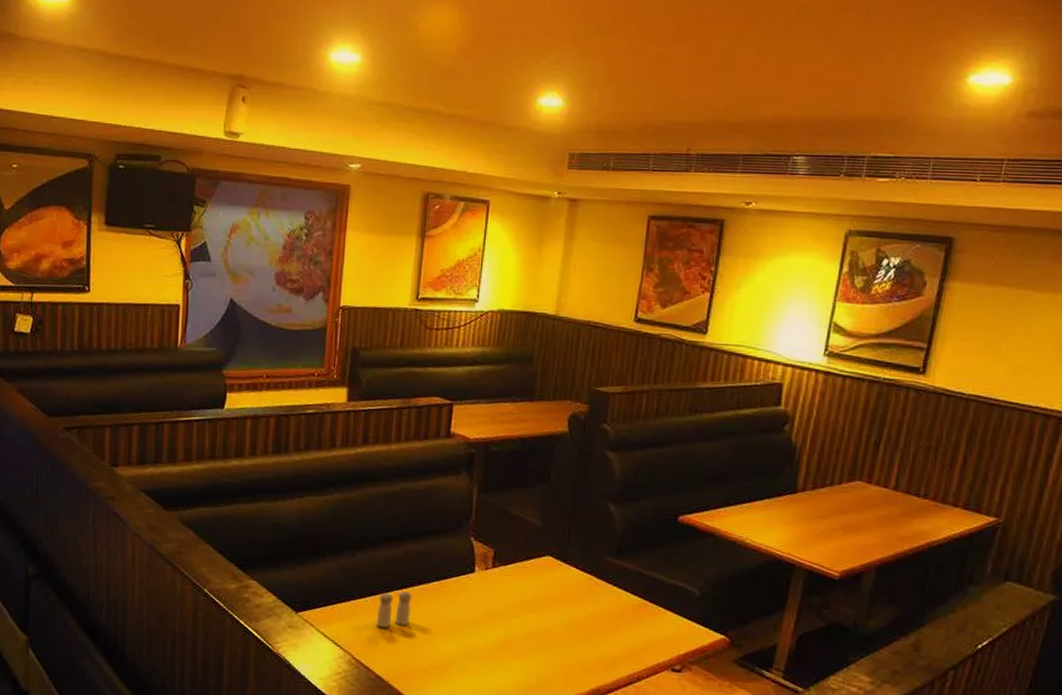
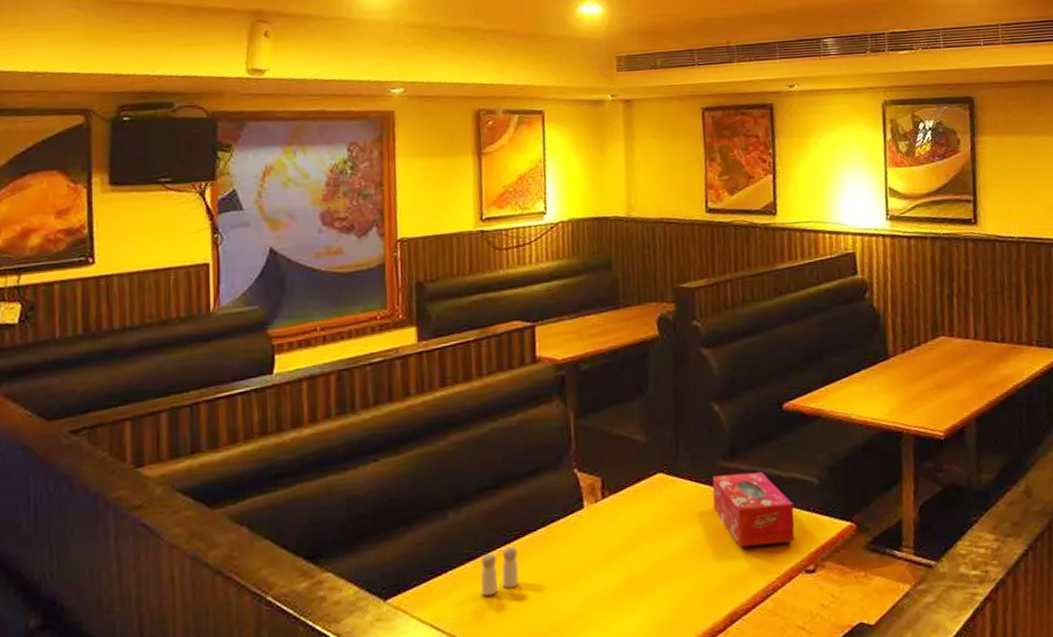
tissue box: none [593,569,671,641] -> present [712,472,795,548]

